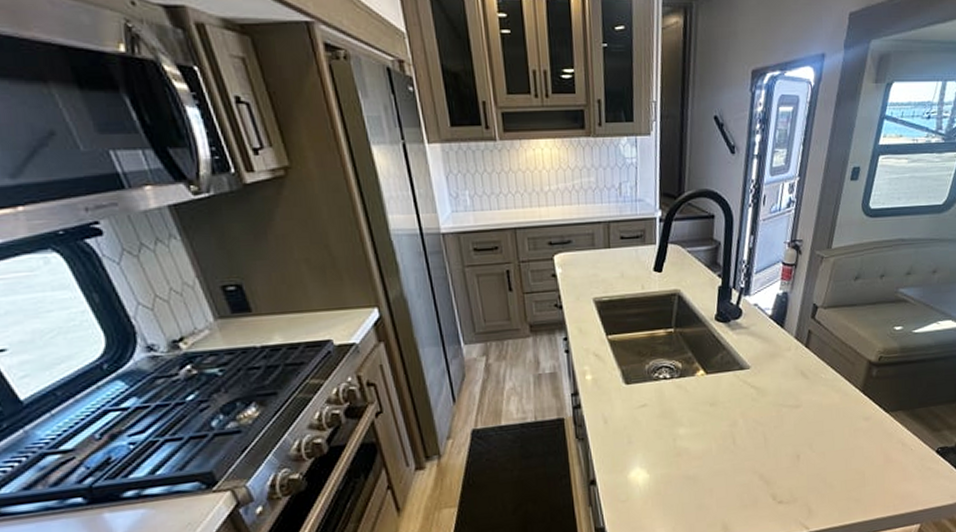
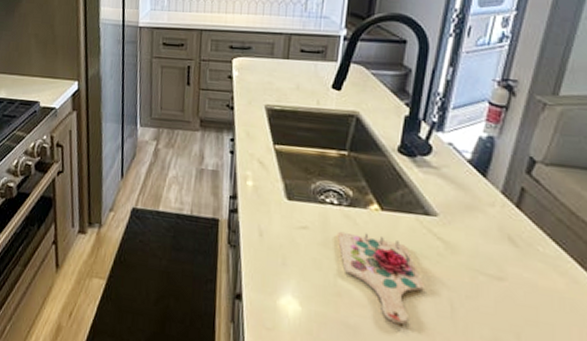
cutting board: none [672,397,744,465] -> present [336,231,424,325]

